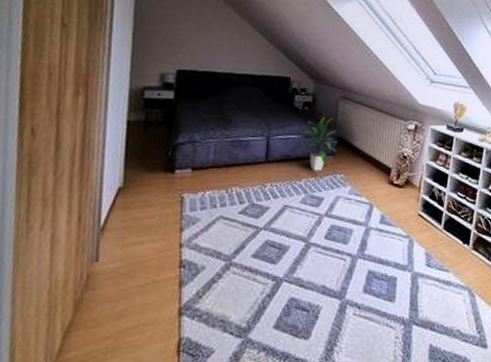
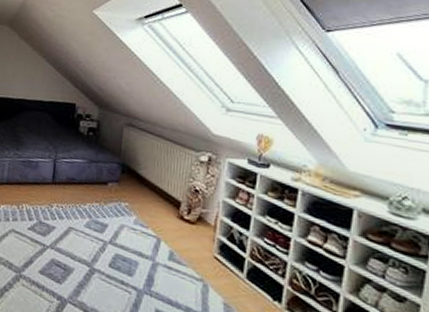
indoor plant: present [297,116,338,171] -> none [82,143,123,197]

